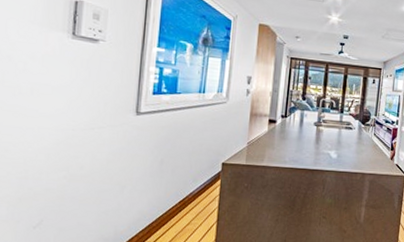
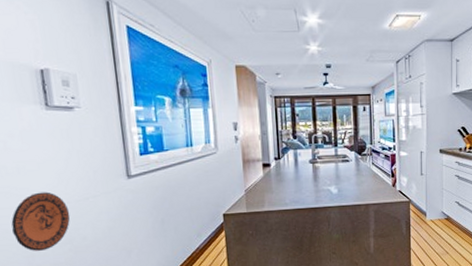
decorative plate: none [12,115,73,174] -> present [11,192,70,251]

